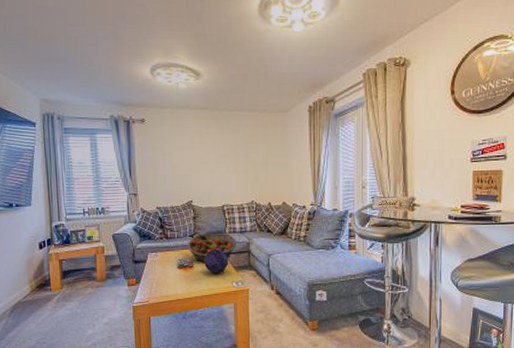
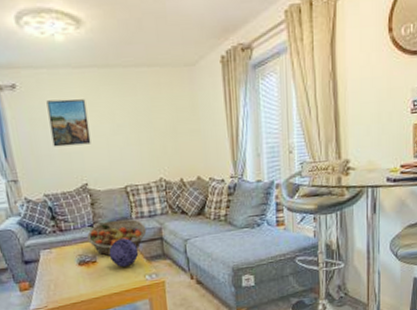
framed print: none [167,133,199,170] -> present [46,99,91,147]

